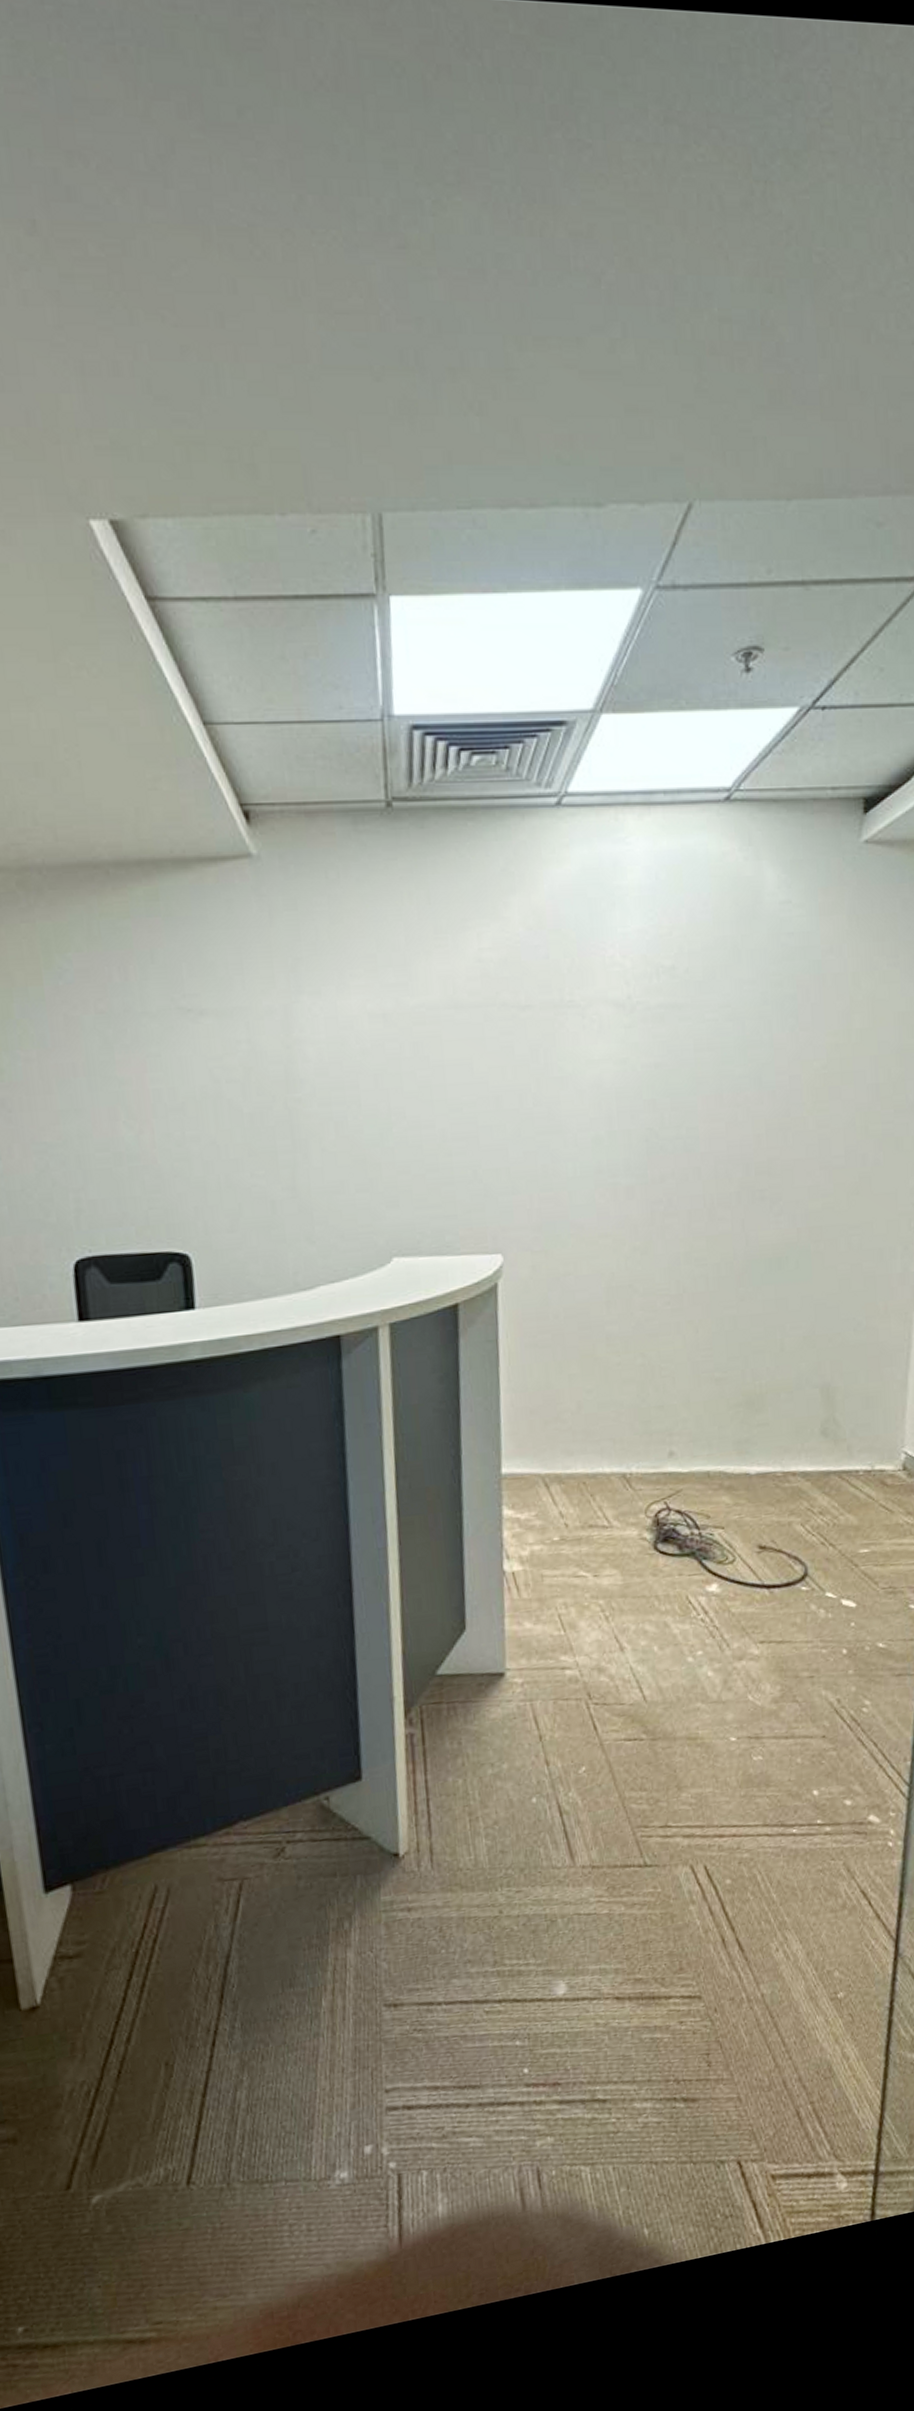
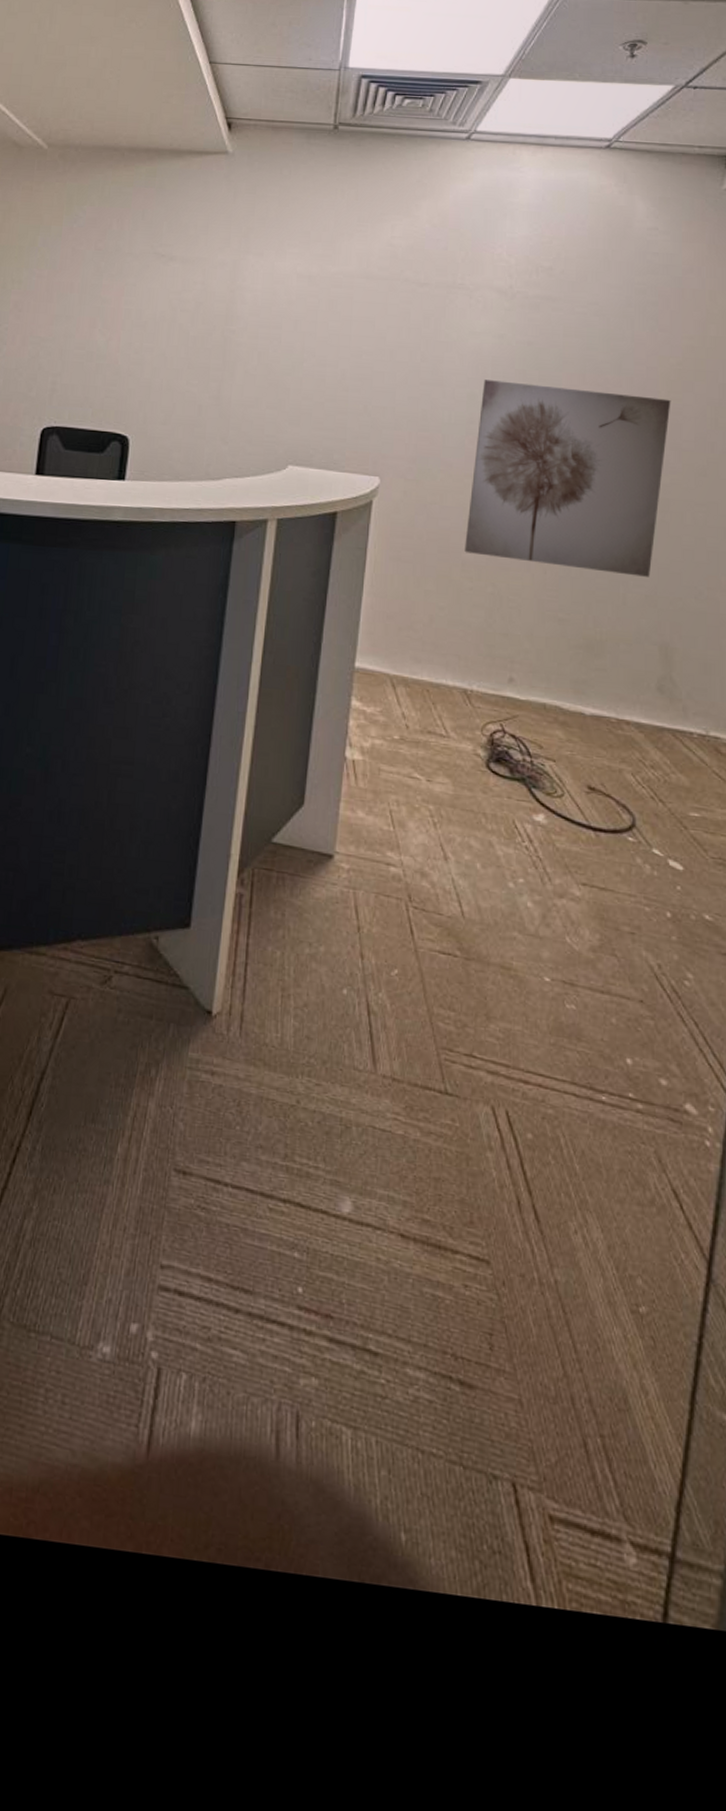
wall art: none [607,1111,818,1325] -> present [464,380,671,577]

